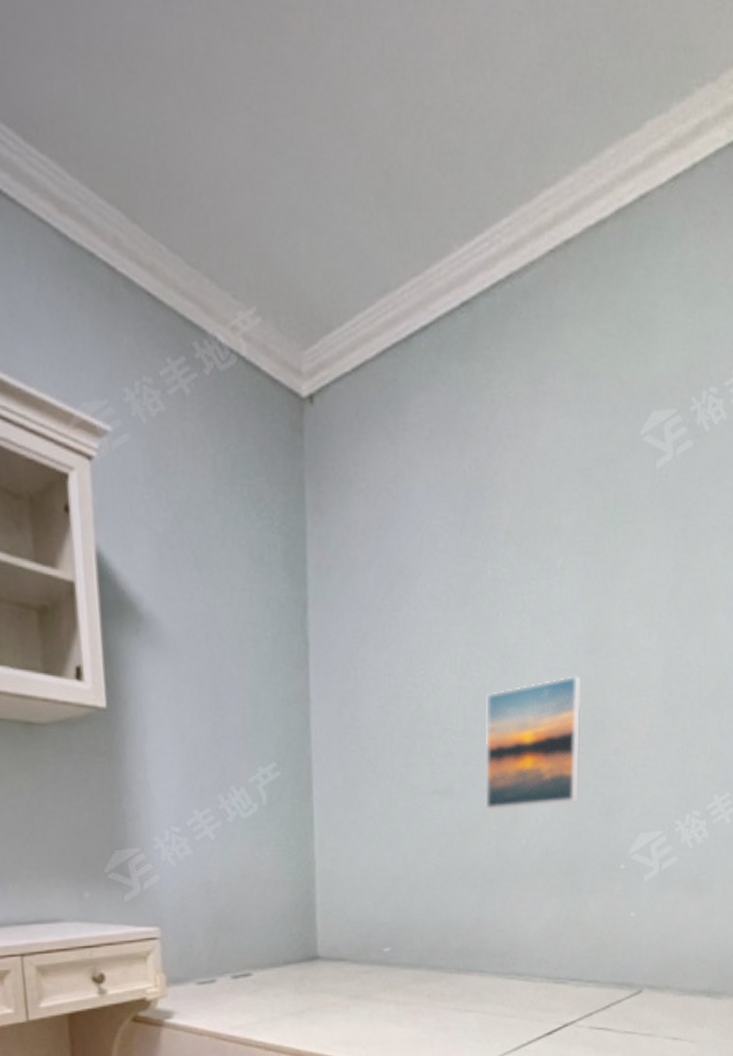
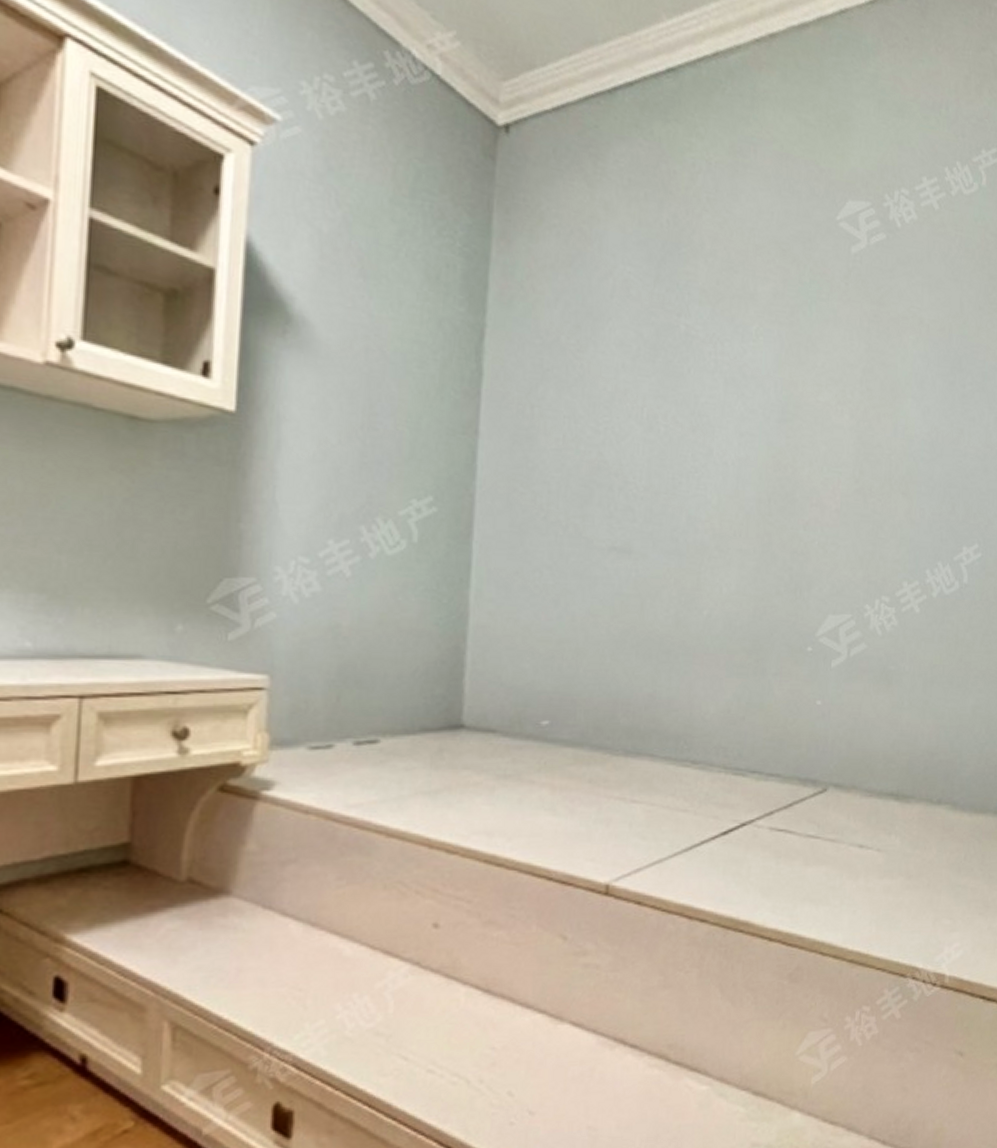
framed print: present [485,675,582,811] -> none [667,442,772,576]

